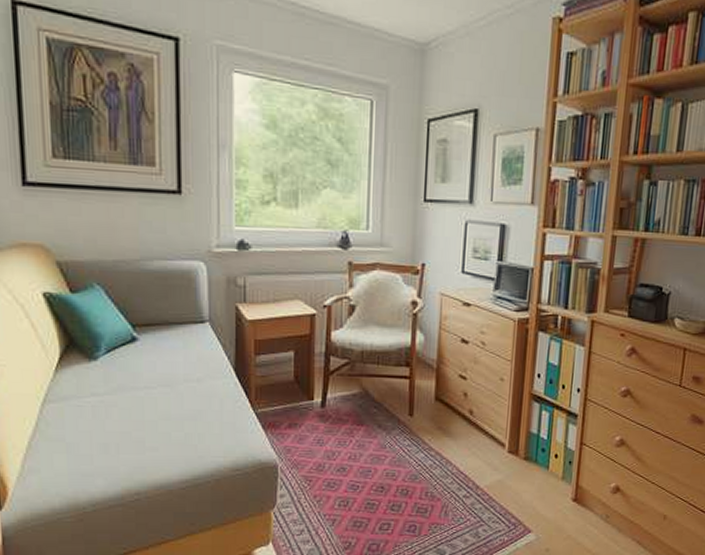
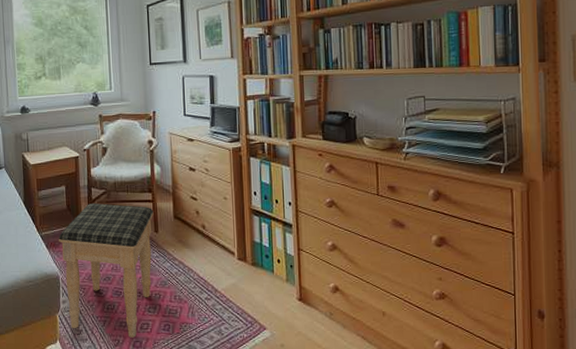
footstool: none [280,376,410,540] -> present [59,203,154,338]

